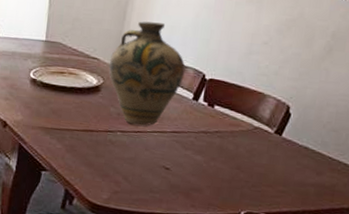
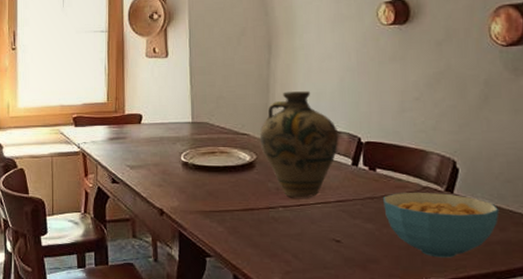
cereal bowl: none [215,130,320,195] -> present [383,192,499,258]

